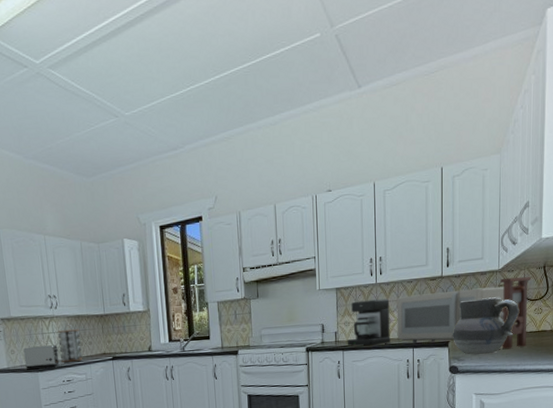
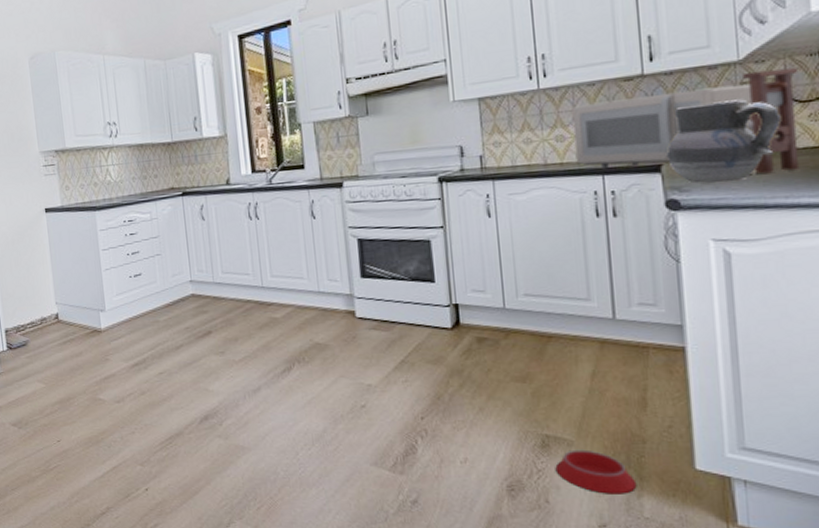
toaster: present [23,345,60,369] -> none [79,179,120,207]
spice rack: present [57,324,83,363] -> none [117,154,147,200]
coffee maker: present [347,298,390,346] -> none [498,108,566,174]

